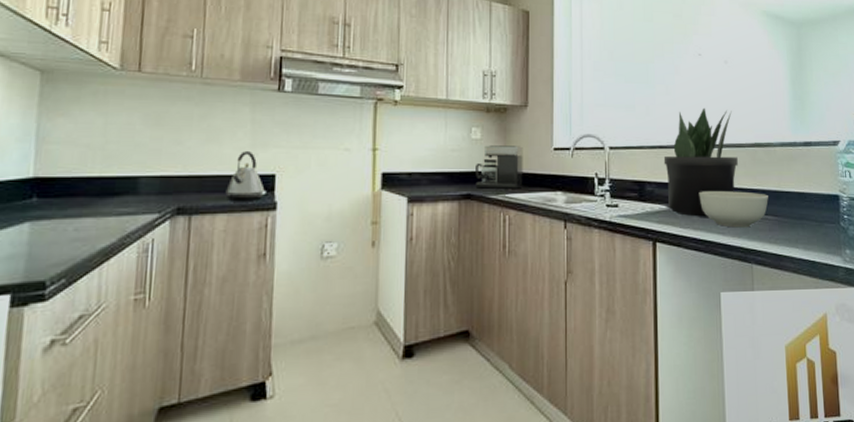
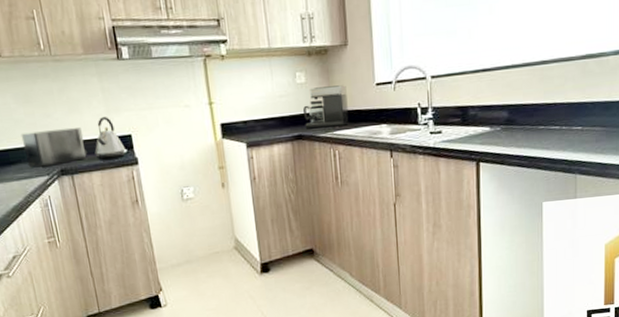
toaster: none [136,159,218,202] -> present [21,126,88,168]
planter: present [663,107,738,217] -> none [487,23,566,136]
bowl: present [699,191,768,228] -> none [523,105,597,142]

